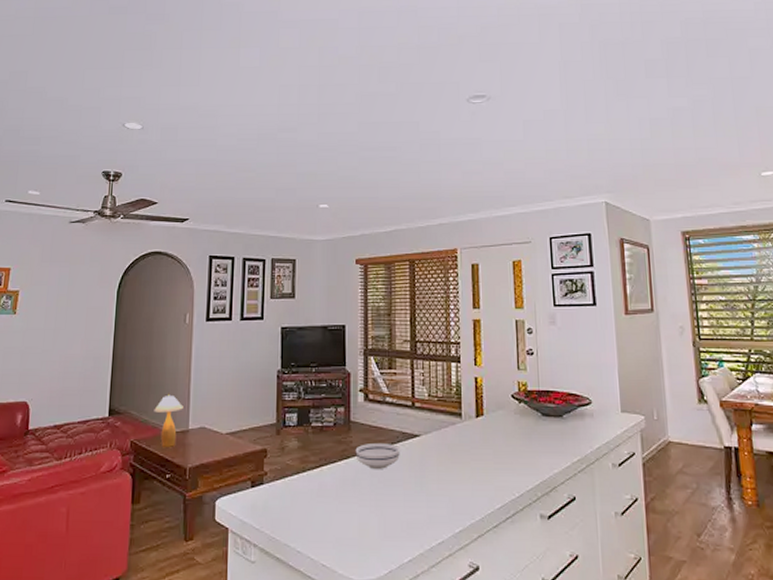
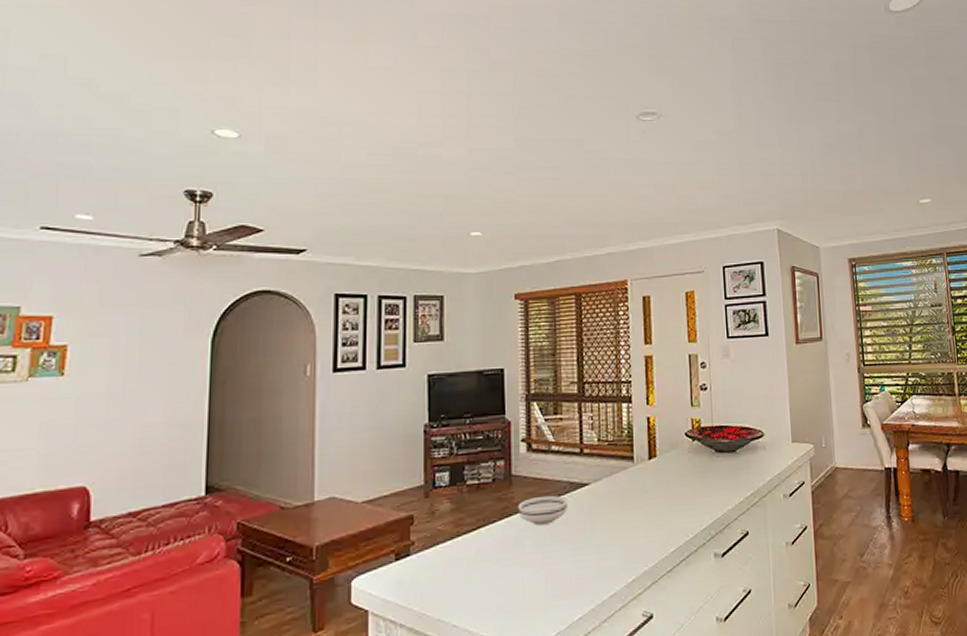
table lamp: present [154,393,183,448] -> none [267,461,306,527]

